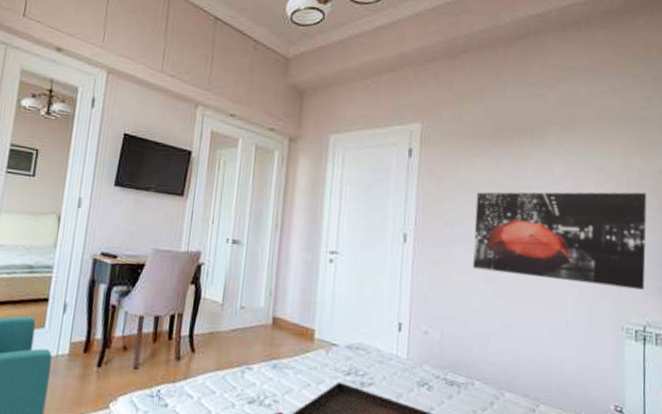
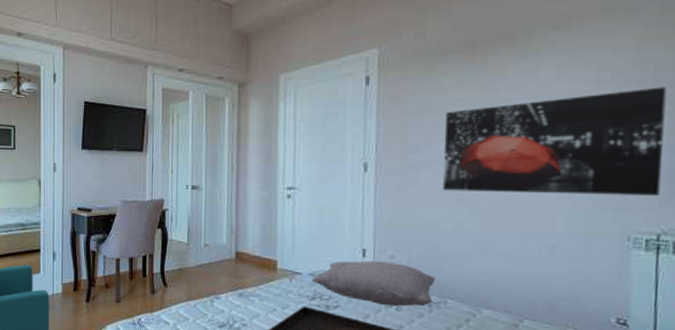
pillow: none [348,334,465,387] -> present [311,260,436,307]

